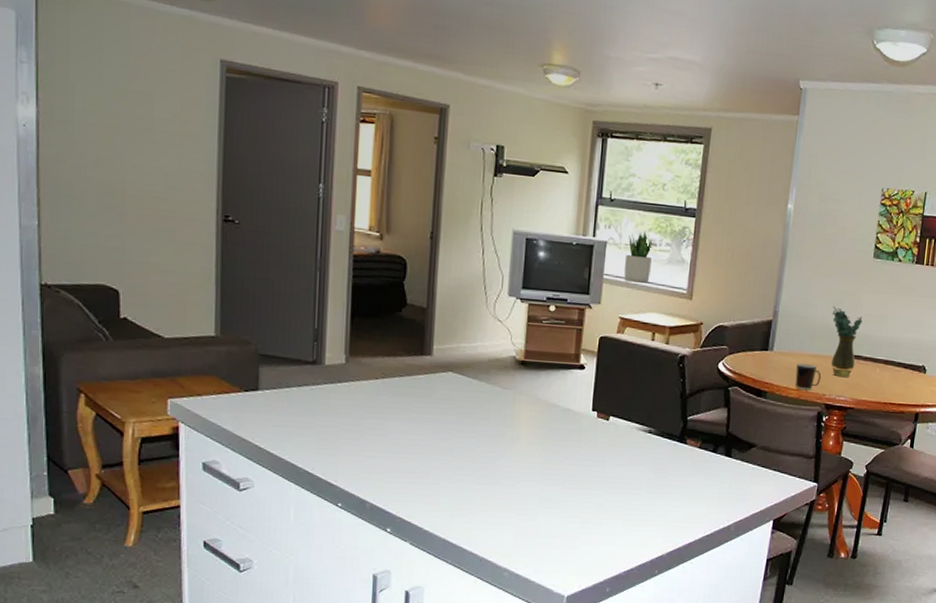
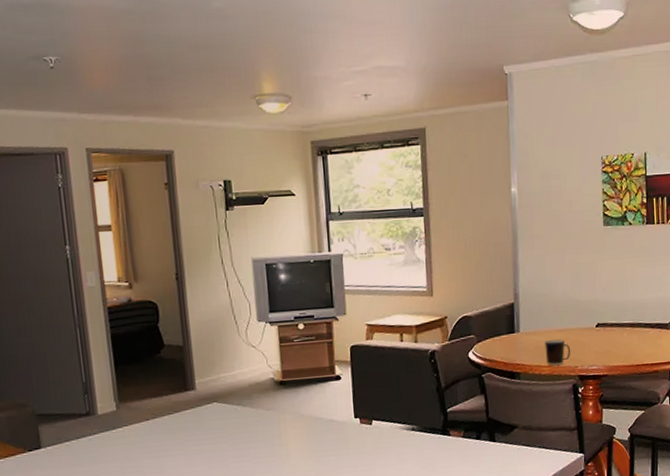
planter: present [624,231,654,283] -> none [363,237,389,289]
vase: present [830,306,863,378] -> none [571,279,603,347]

